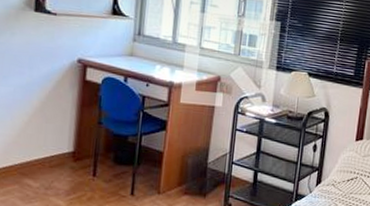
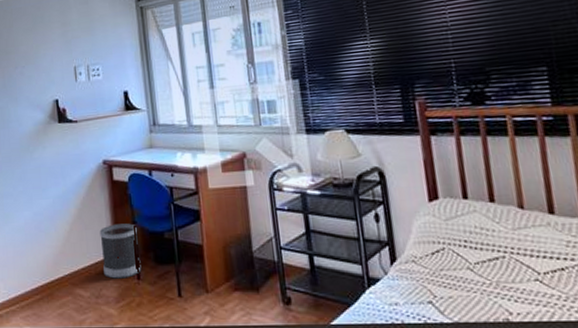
wastebasket: none [58,122,101,174] -> present [99,223,142,279]

